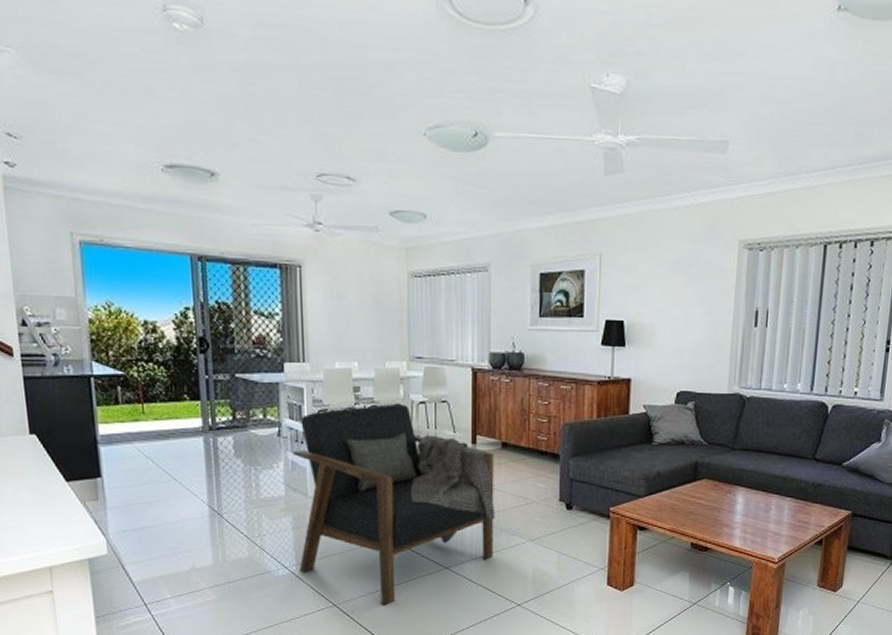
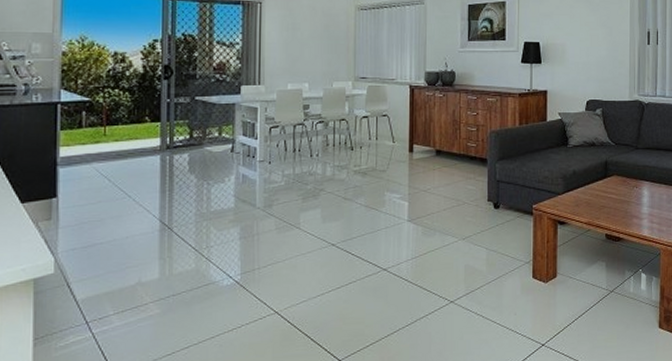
armchair: present [292,404,495,606] -> none [243,119,430,310]

